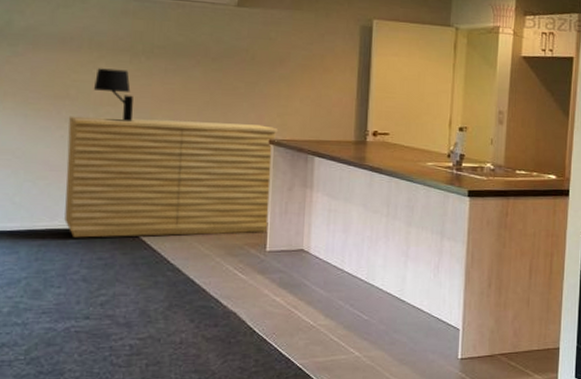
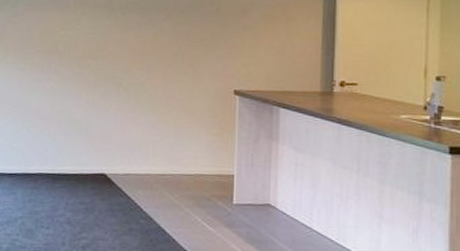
sideboard: present [64,116,277,238] -> none [53,69,242,185]
table lamp: present [93,68,133,122] -> none [77,24,111,74]

